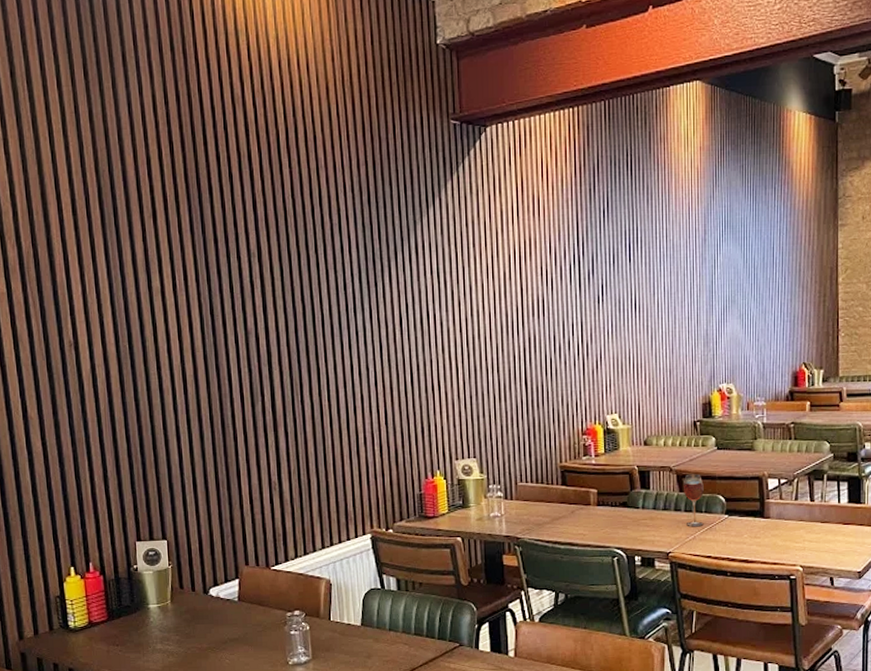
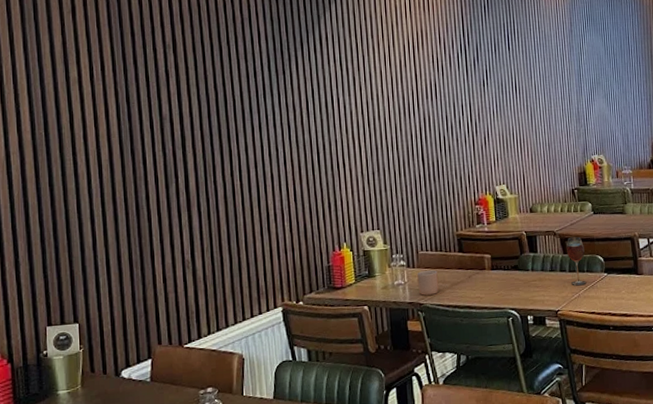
mug: none [515,502,538,529] -> present [417,269,439,295]

